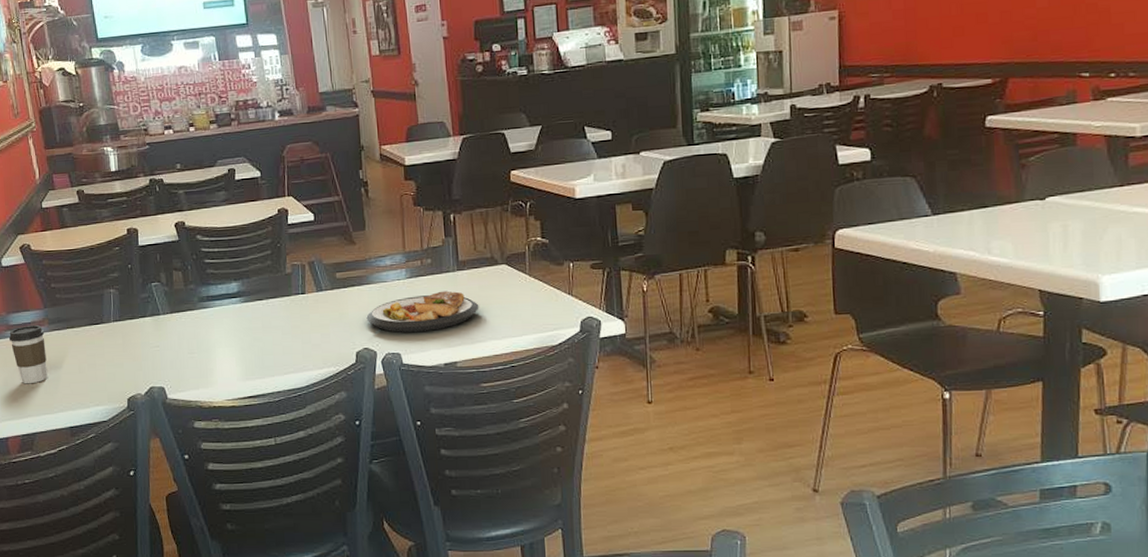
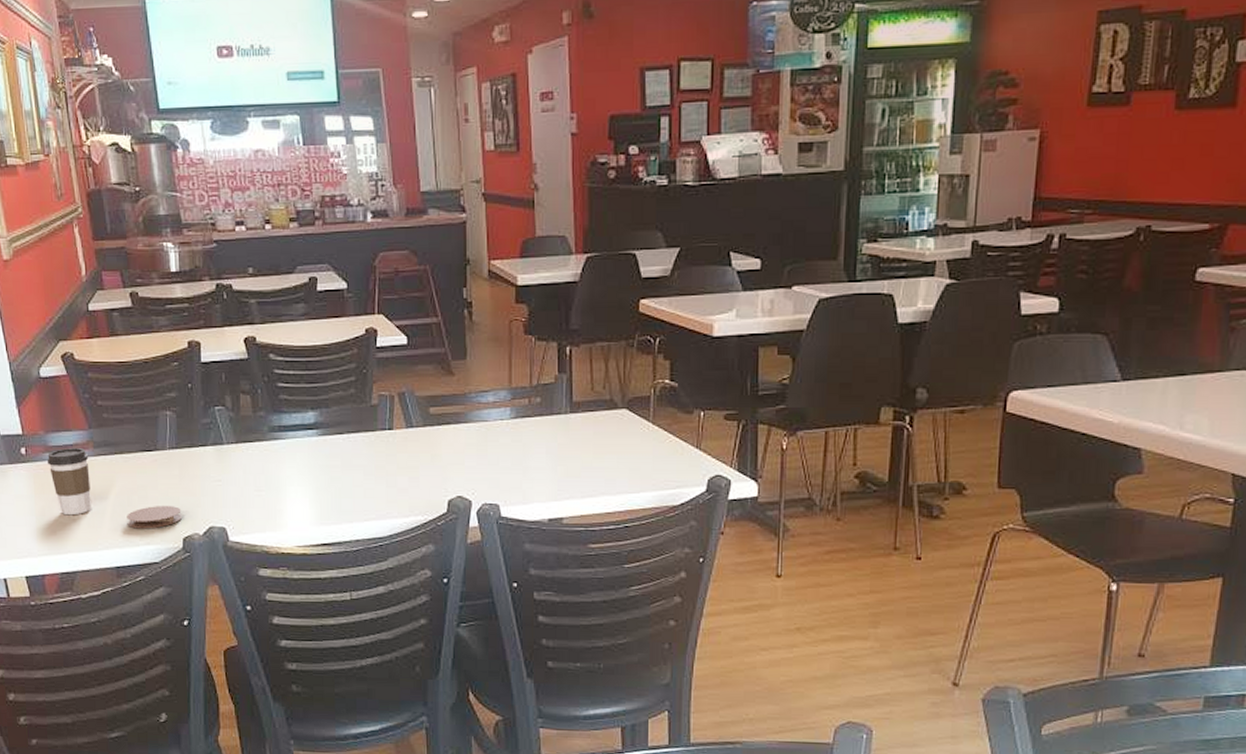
coaster: none [78,371,126,393] -> present [127,506,182,529]
plate: present [366,290,479,333] -> none [462,435,593,482]

